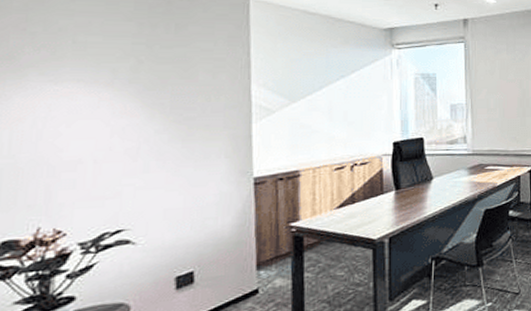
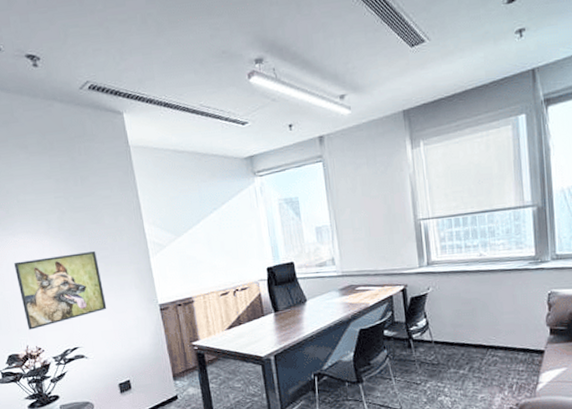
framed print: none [44,110,180,207] -> present [13,250,107,330]

